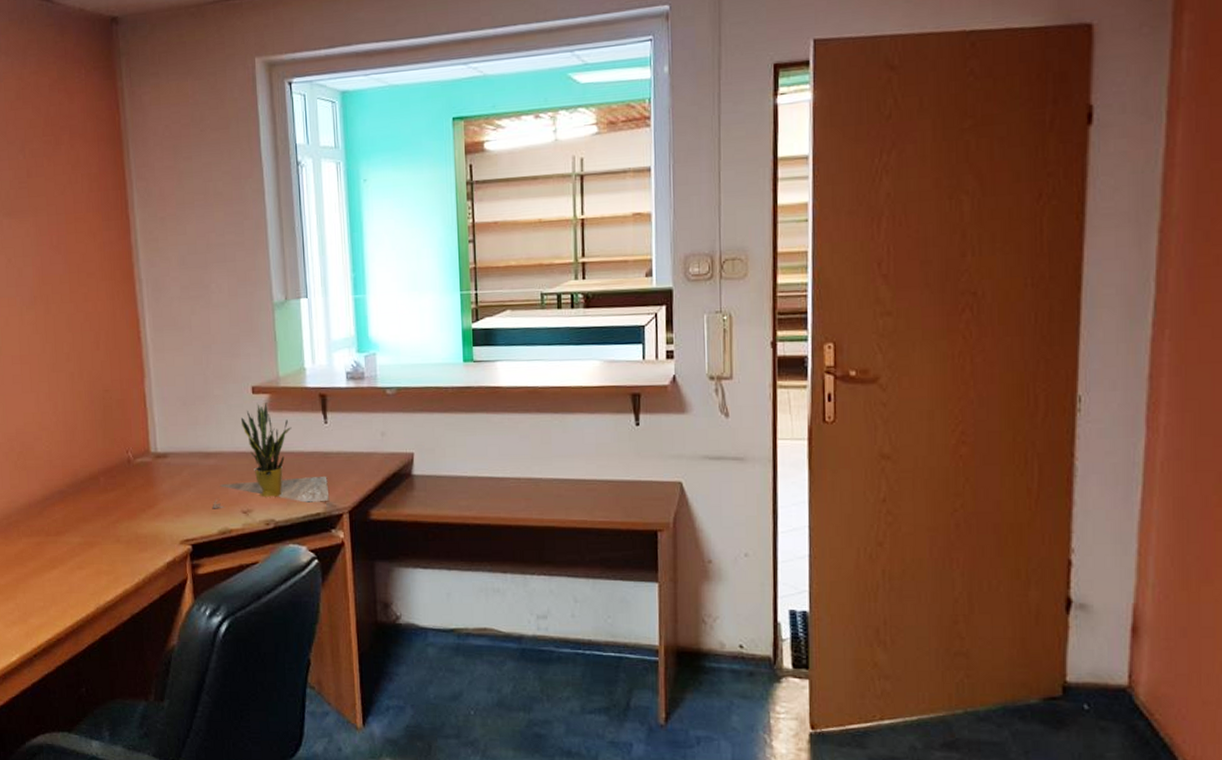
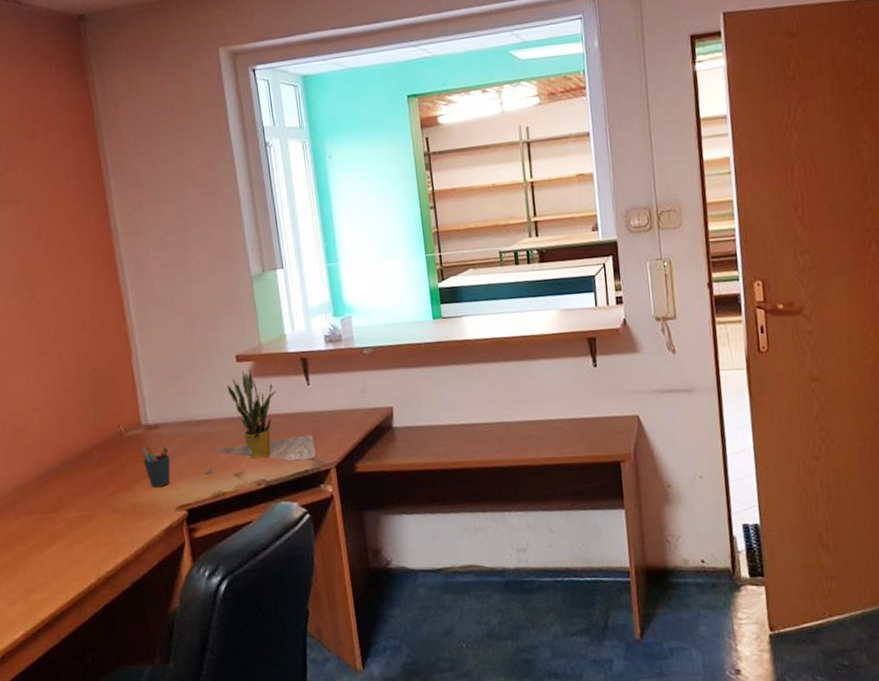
pen holder: none [148,475,178,519] -> present [141,446,171,488]

